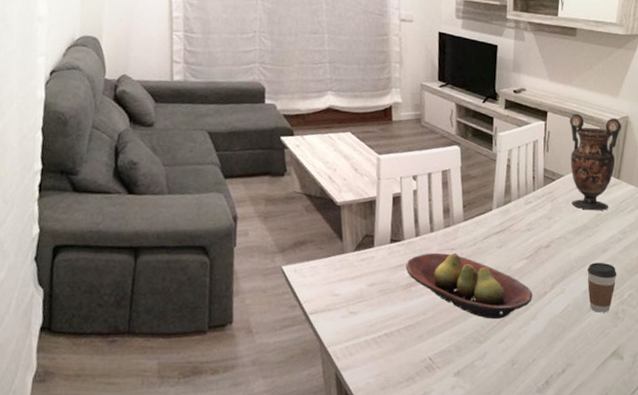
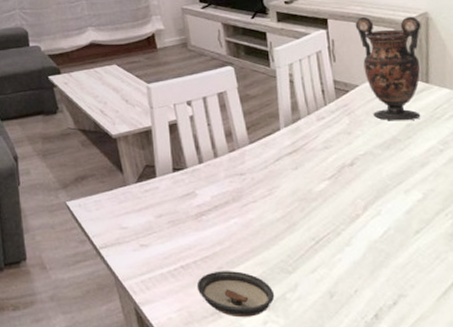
saucer: none [397,339,465,383] -> present [196,271,275,318]
fruit bowl: present [405,252,533,320] -> none [193,177,343,248]
coffee cup: present [587,262,617,313] -> none [405,179,445,235]

